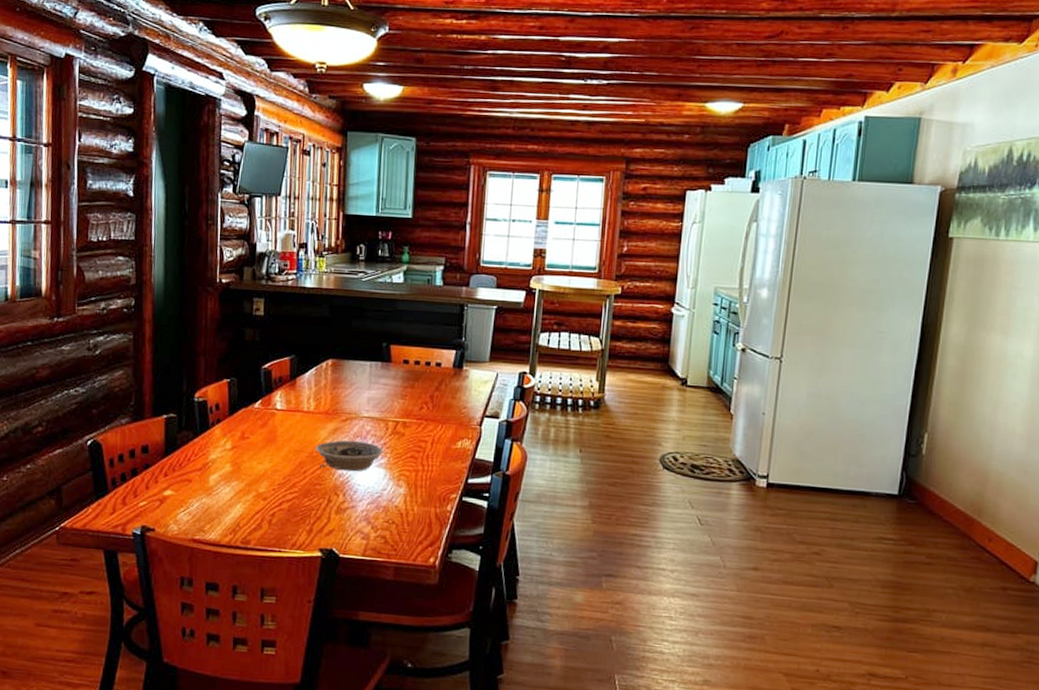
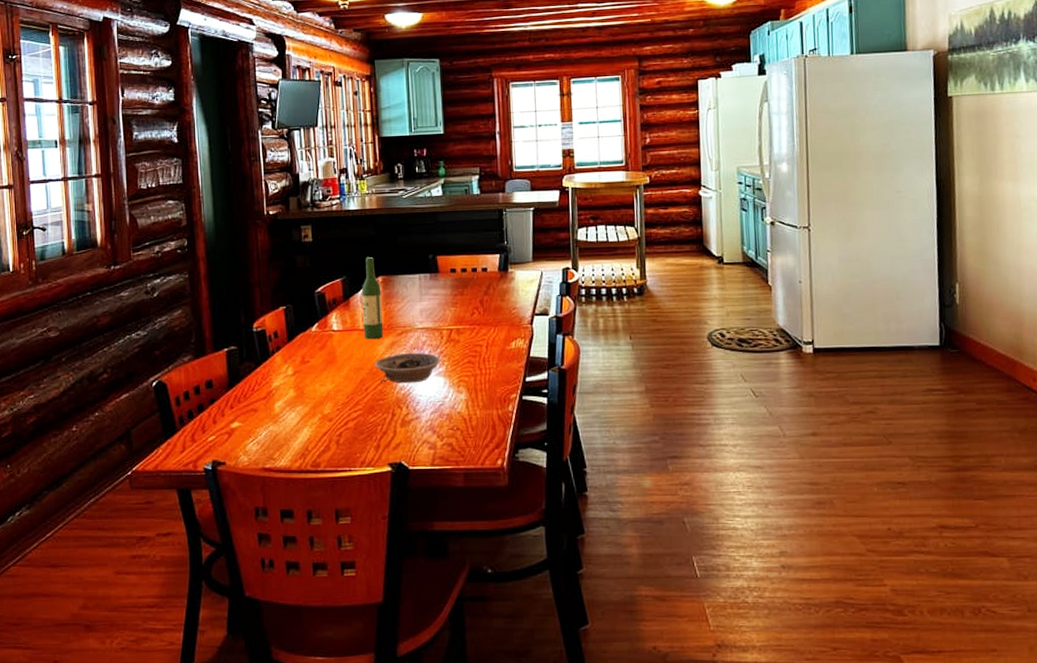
wine bottle: none [307,338,330,424] -> present [362,257,384,340]

